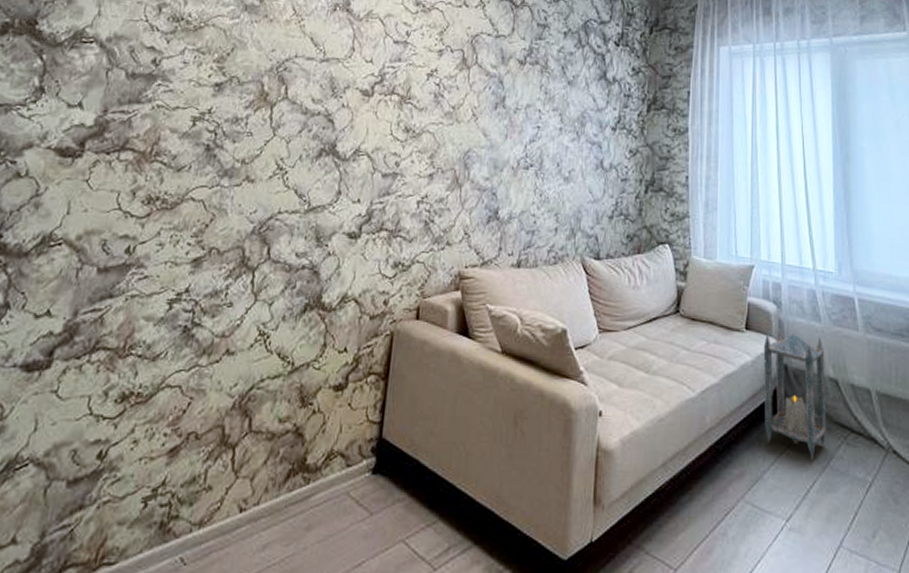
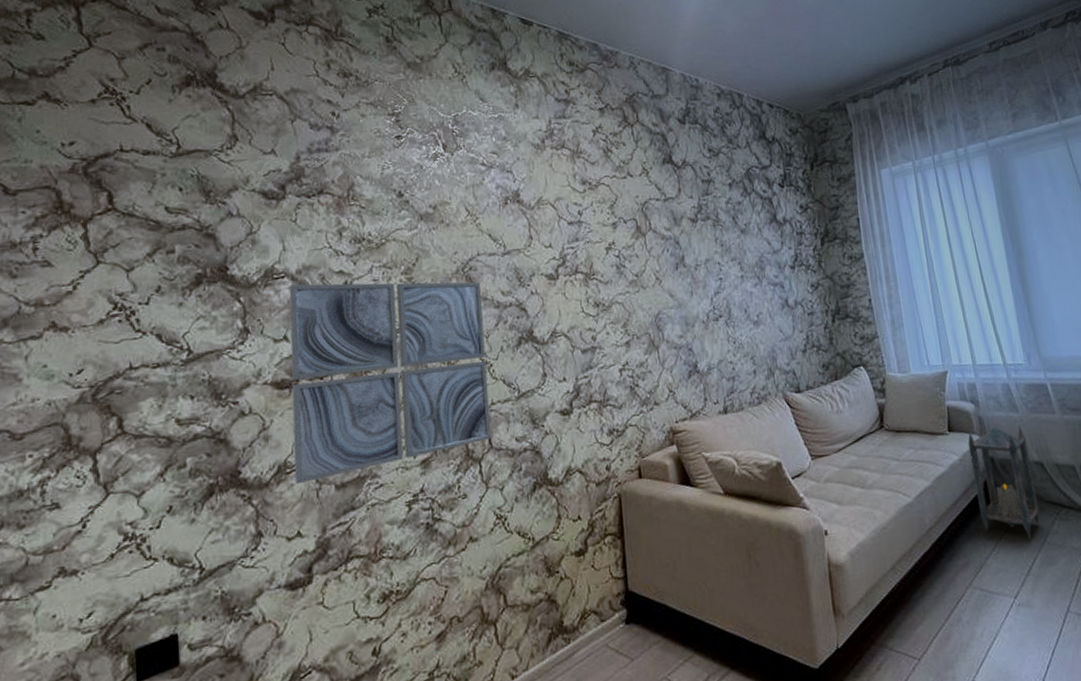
wall art: none [56,51,293,260] -> present [289,282,492,485]

